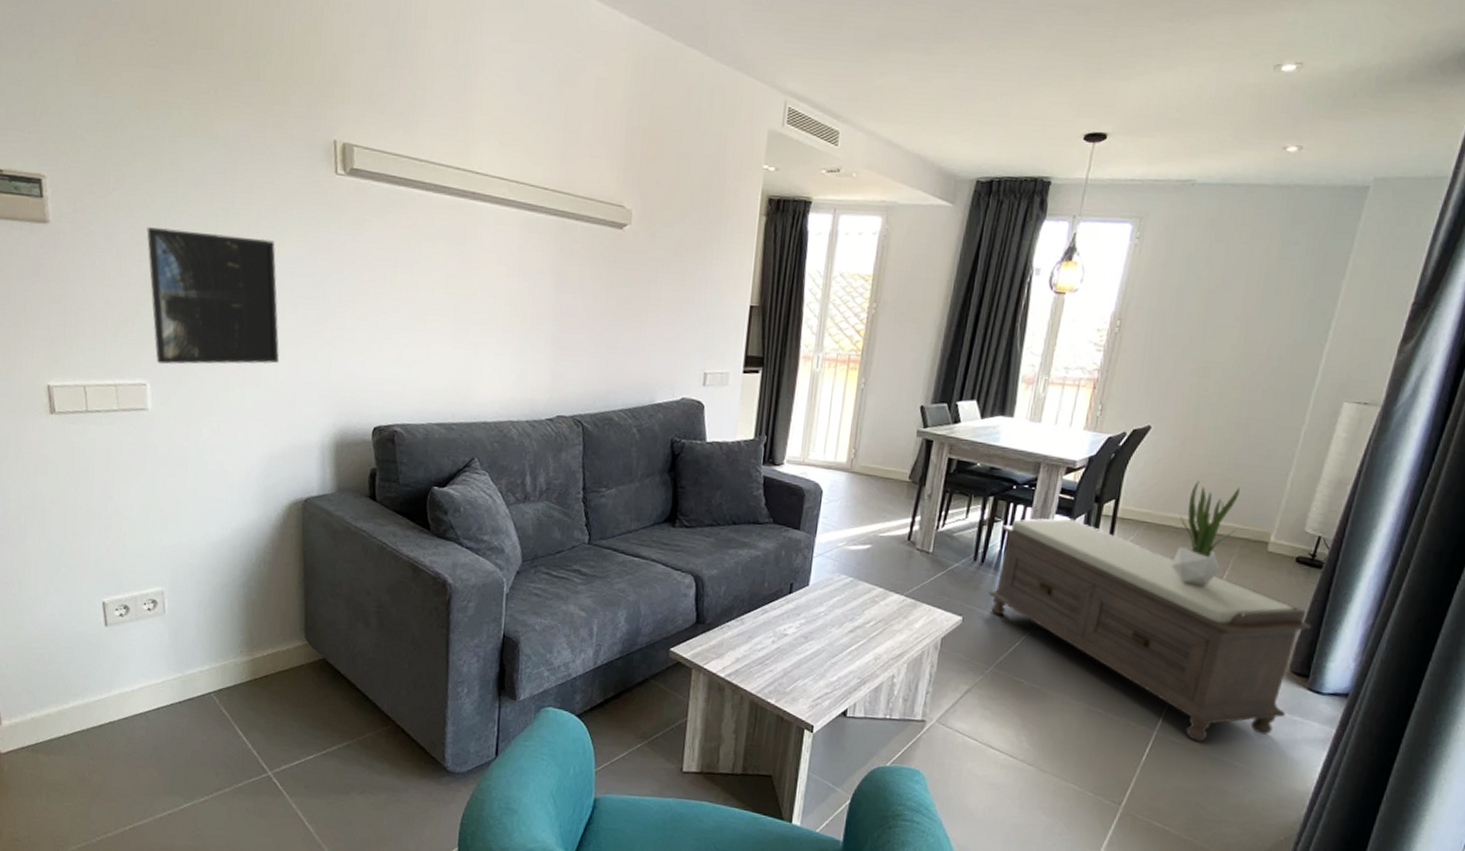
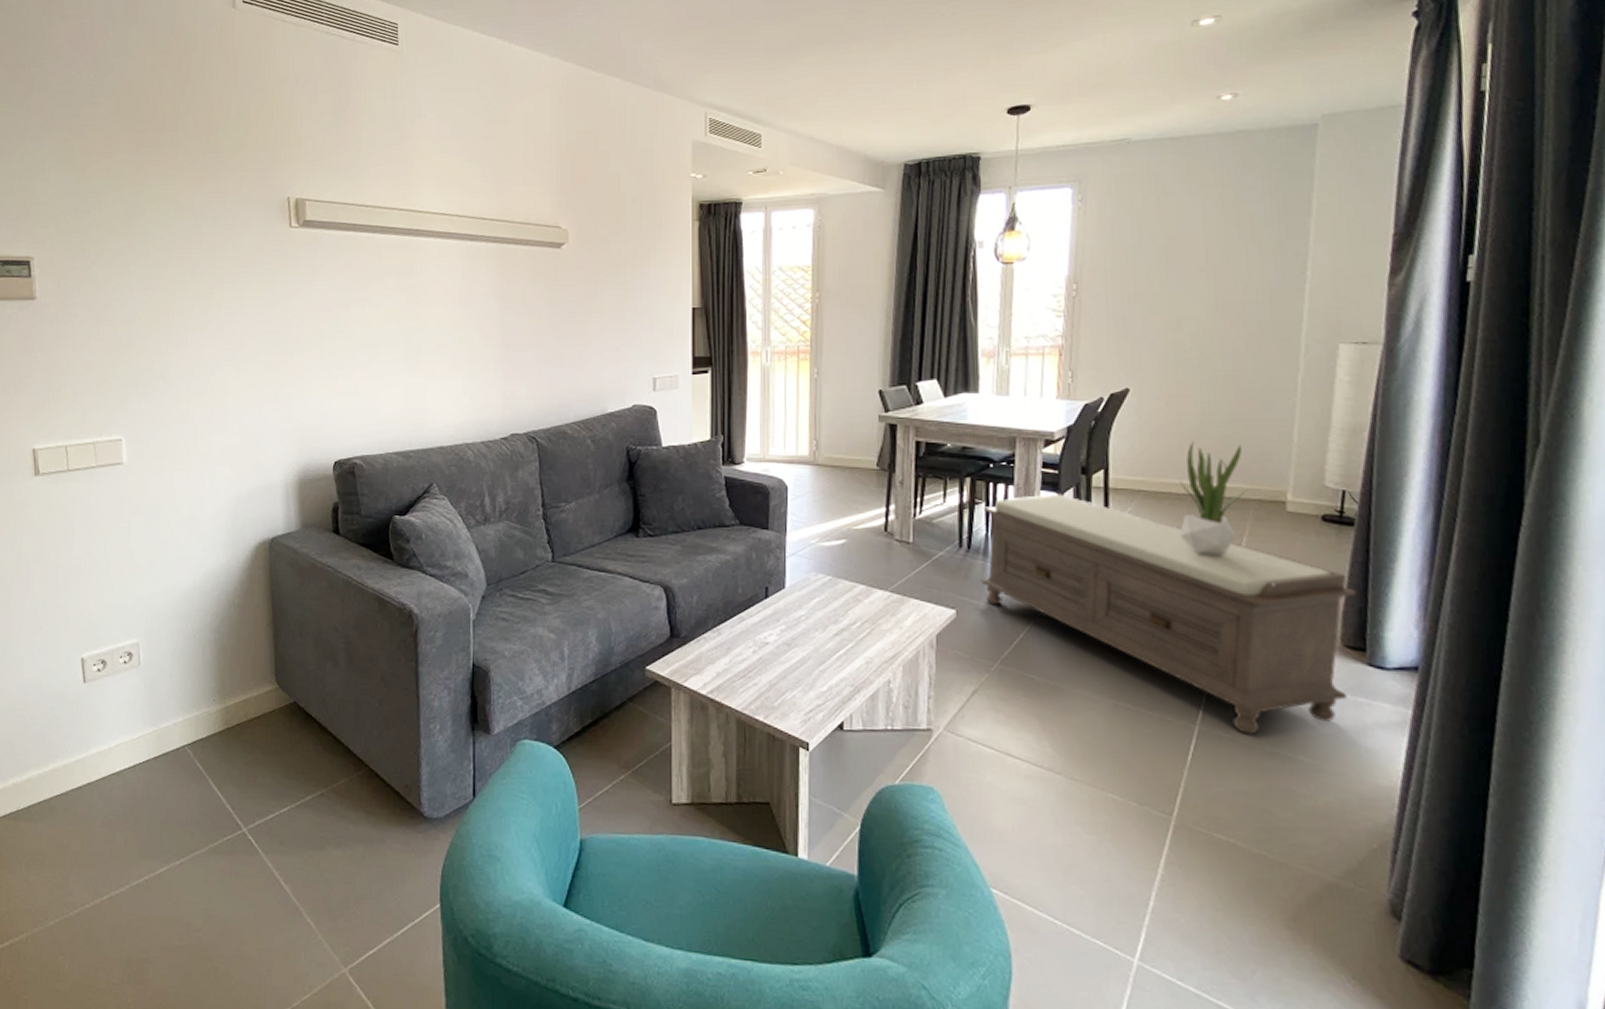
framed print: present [146,227,280,365] -> none [121,292,244,419]

